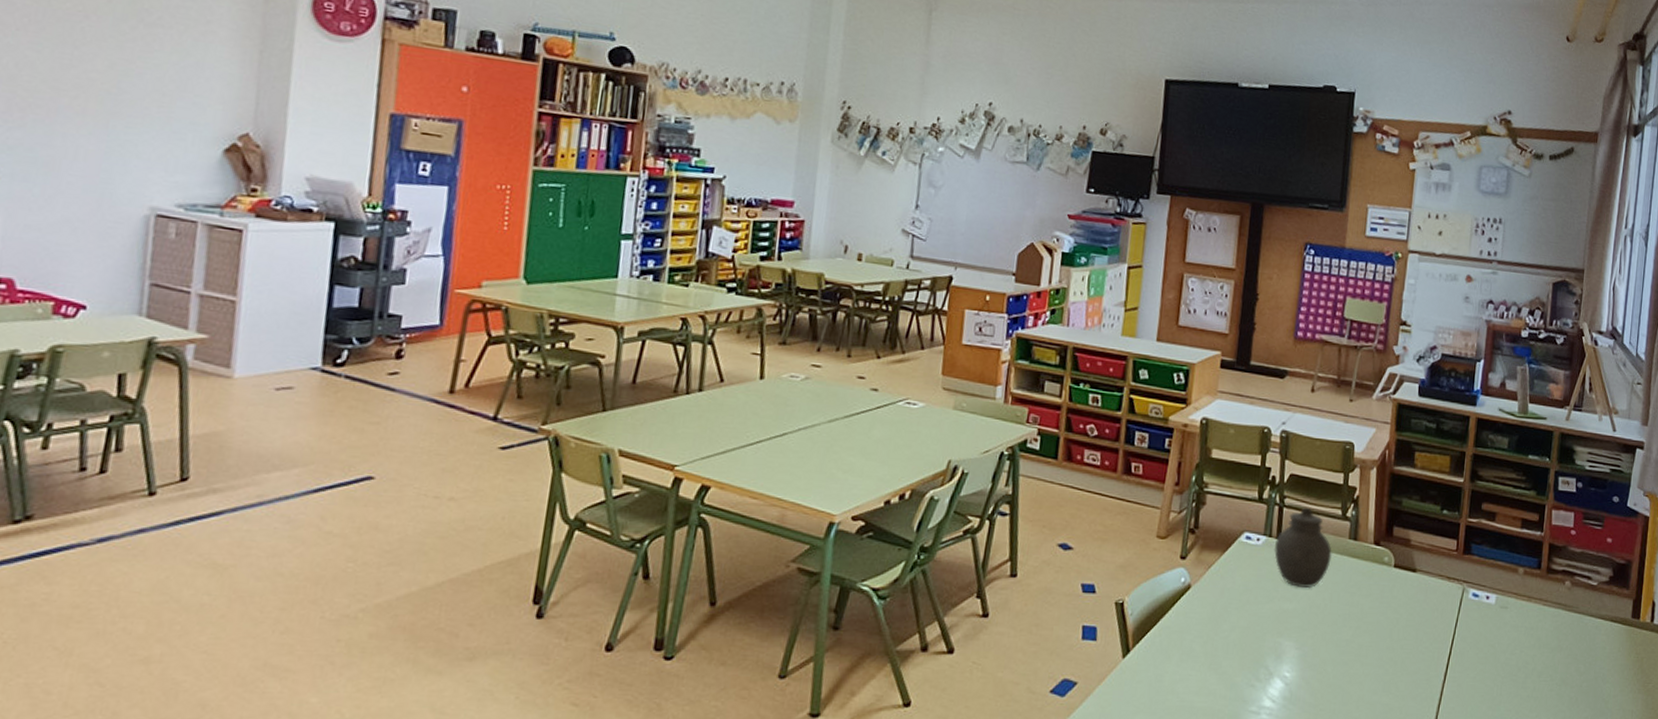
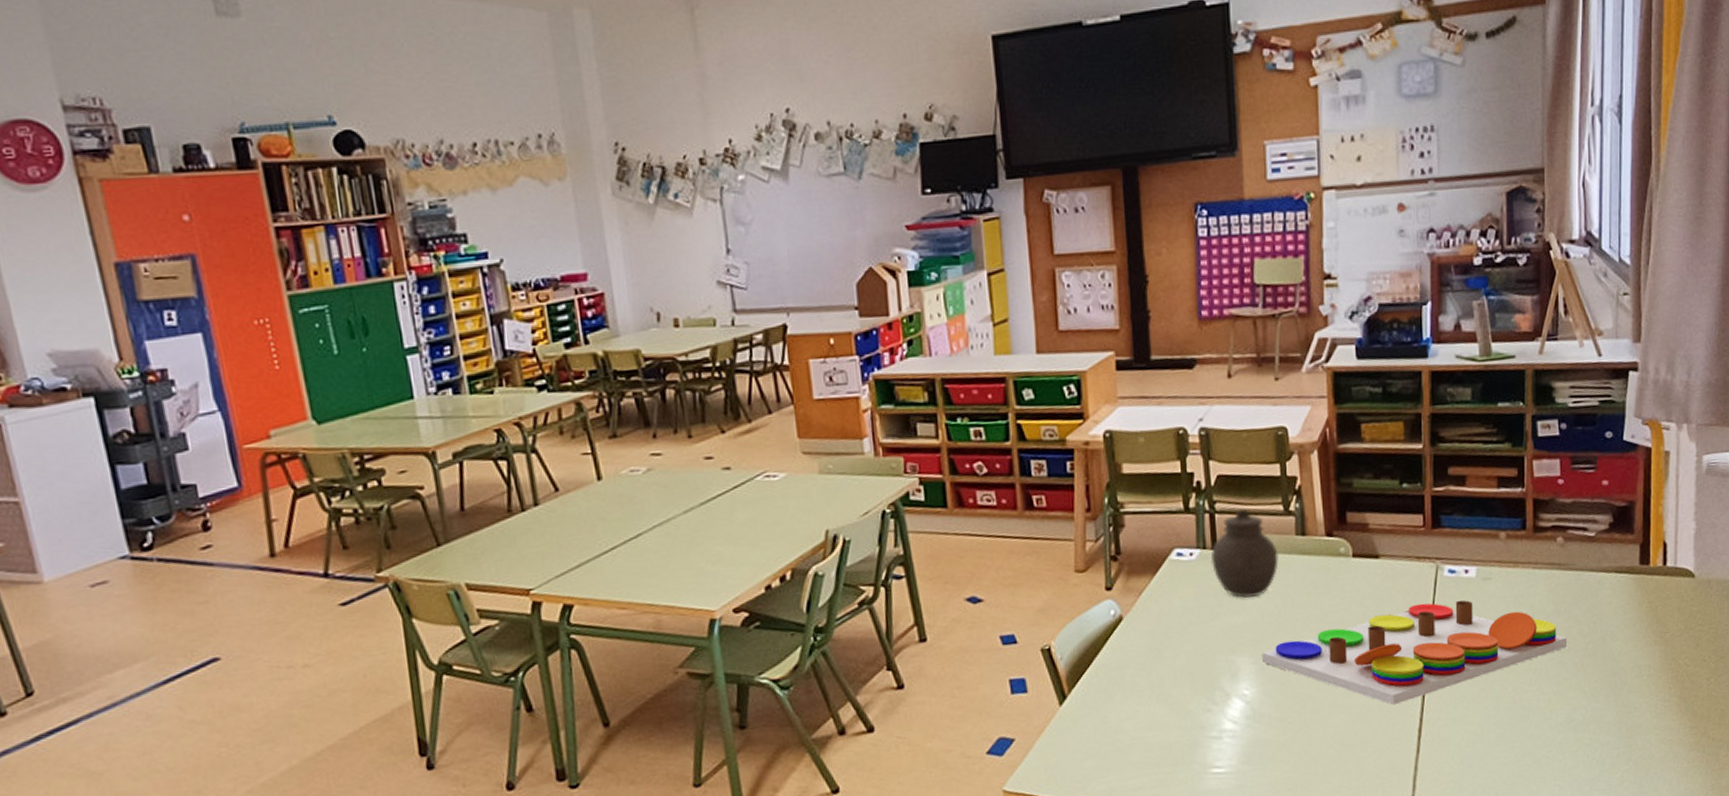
board game: none [1304,619,1566,710] -> present [1261,599,1568,706]

